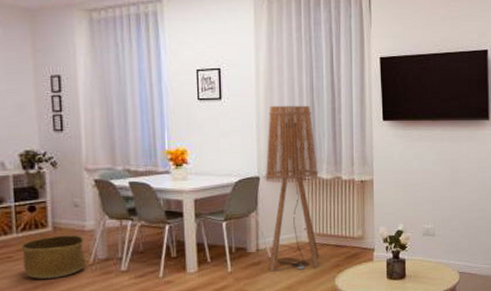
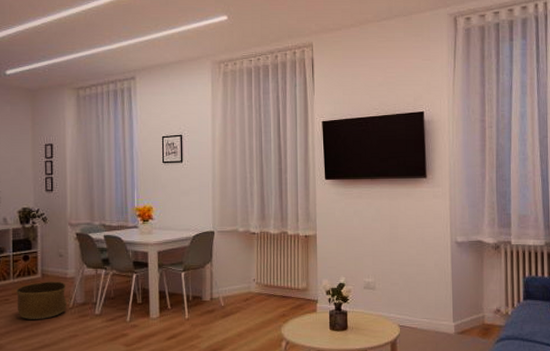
floor lamp: present [265,105,319,272] -> none [219,166,267,320]

